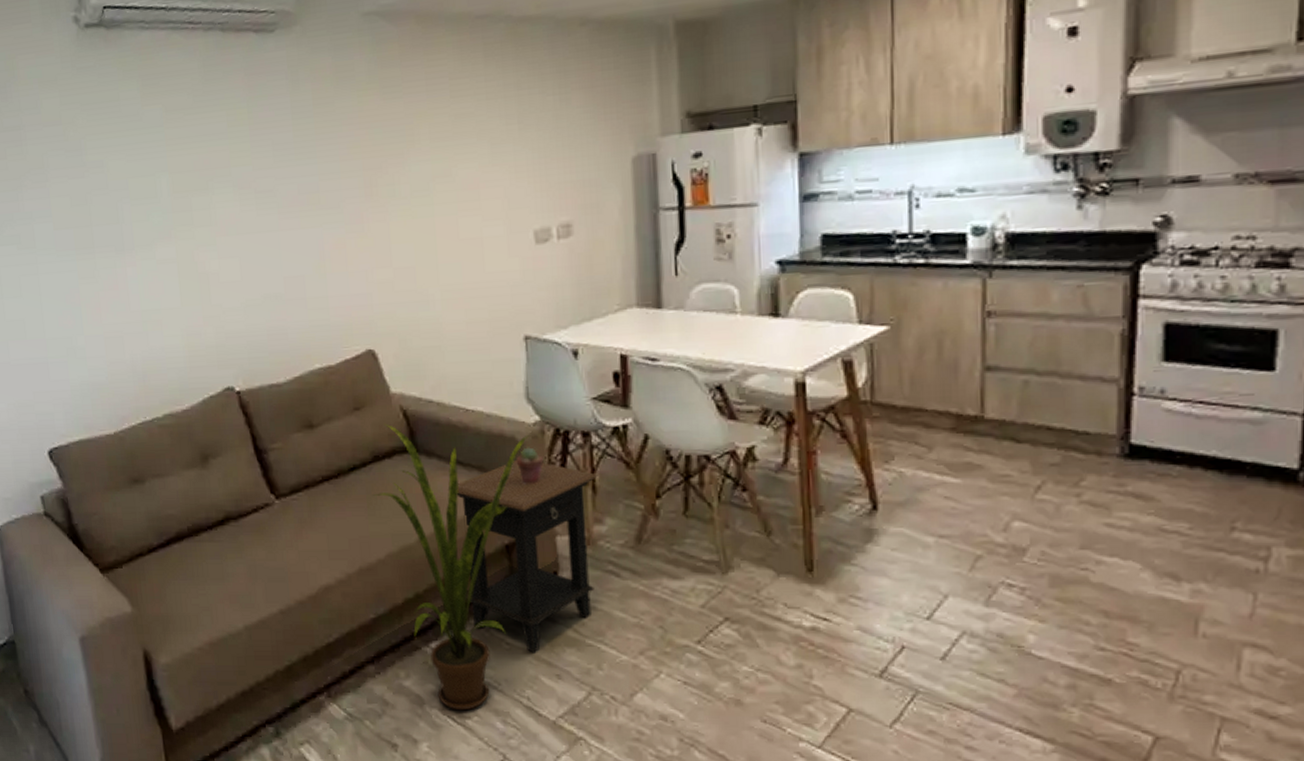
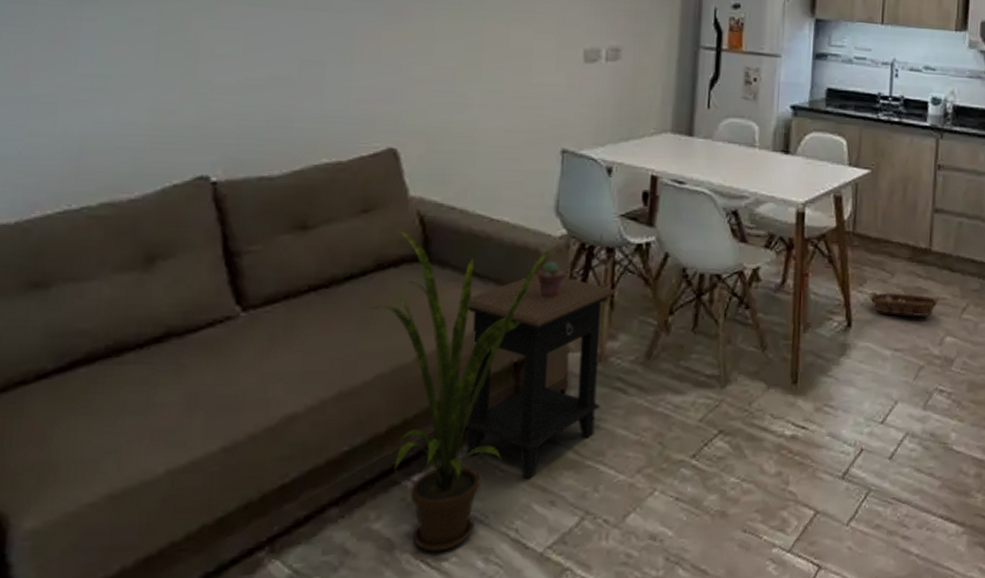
basket: none [900,468,1002,498] -> present [870,291,940,317]

